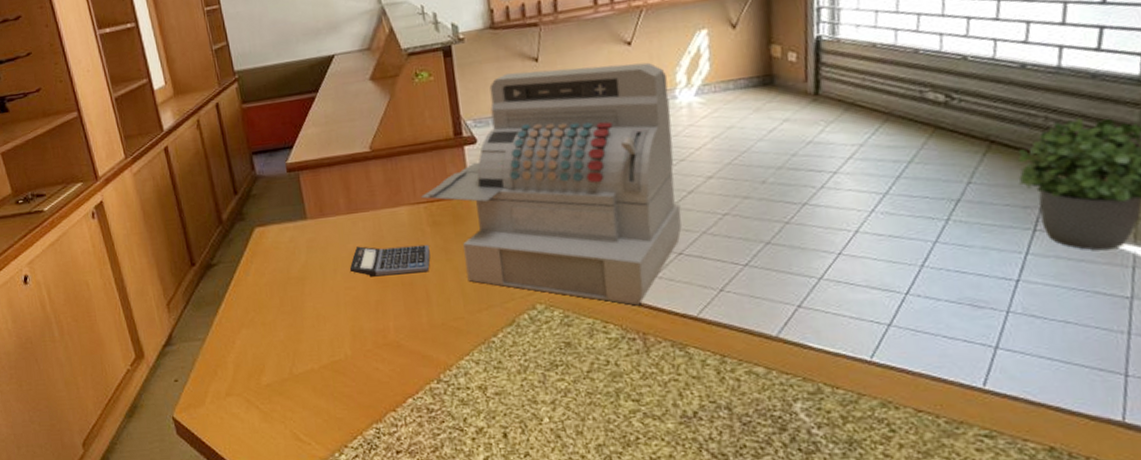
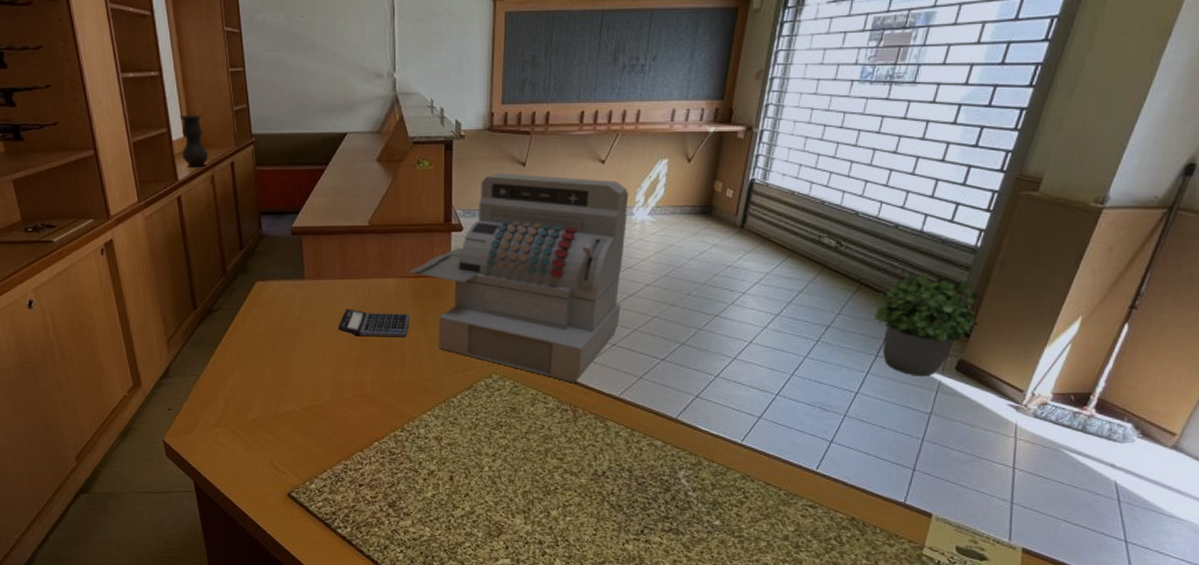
vase: none [158,59,193,115] -> present [178,114,209,168]

